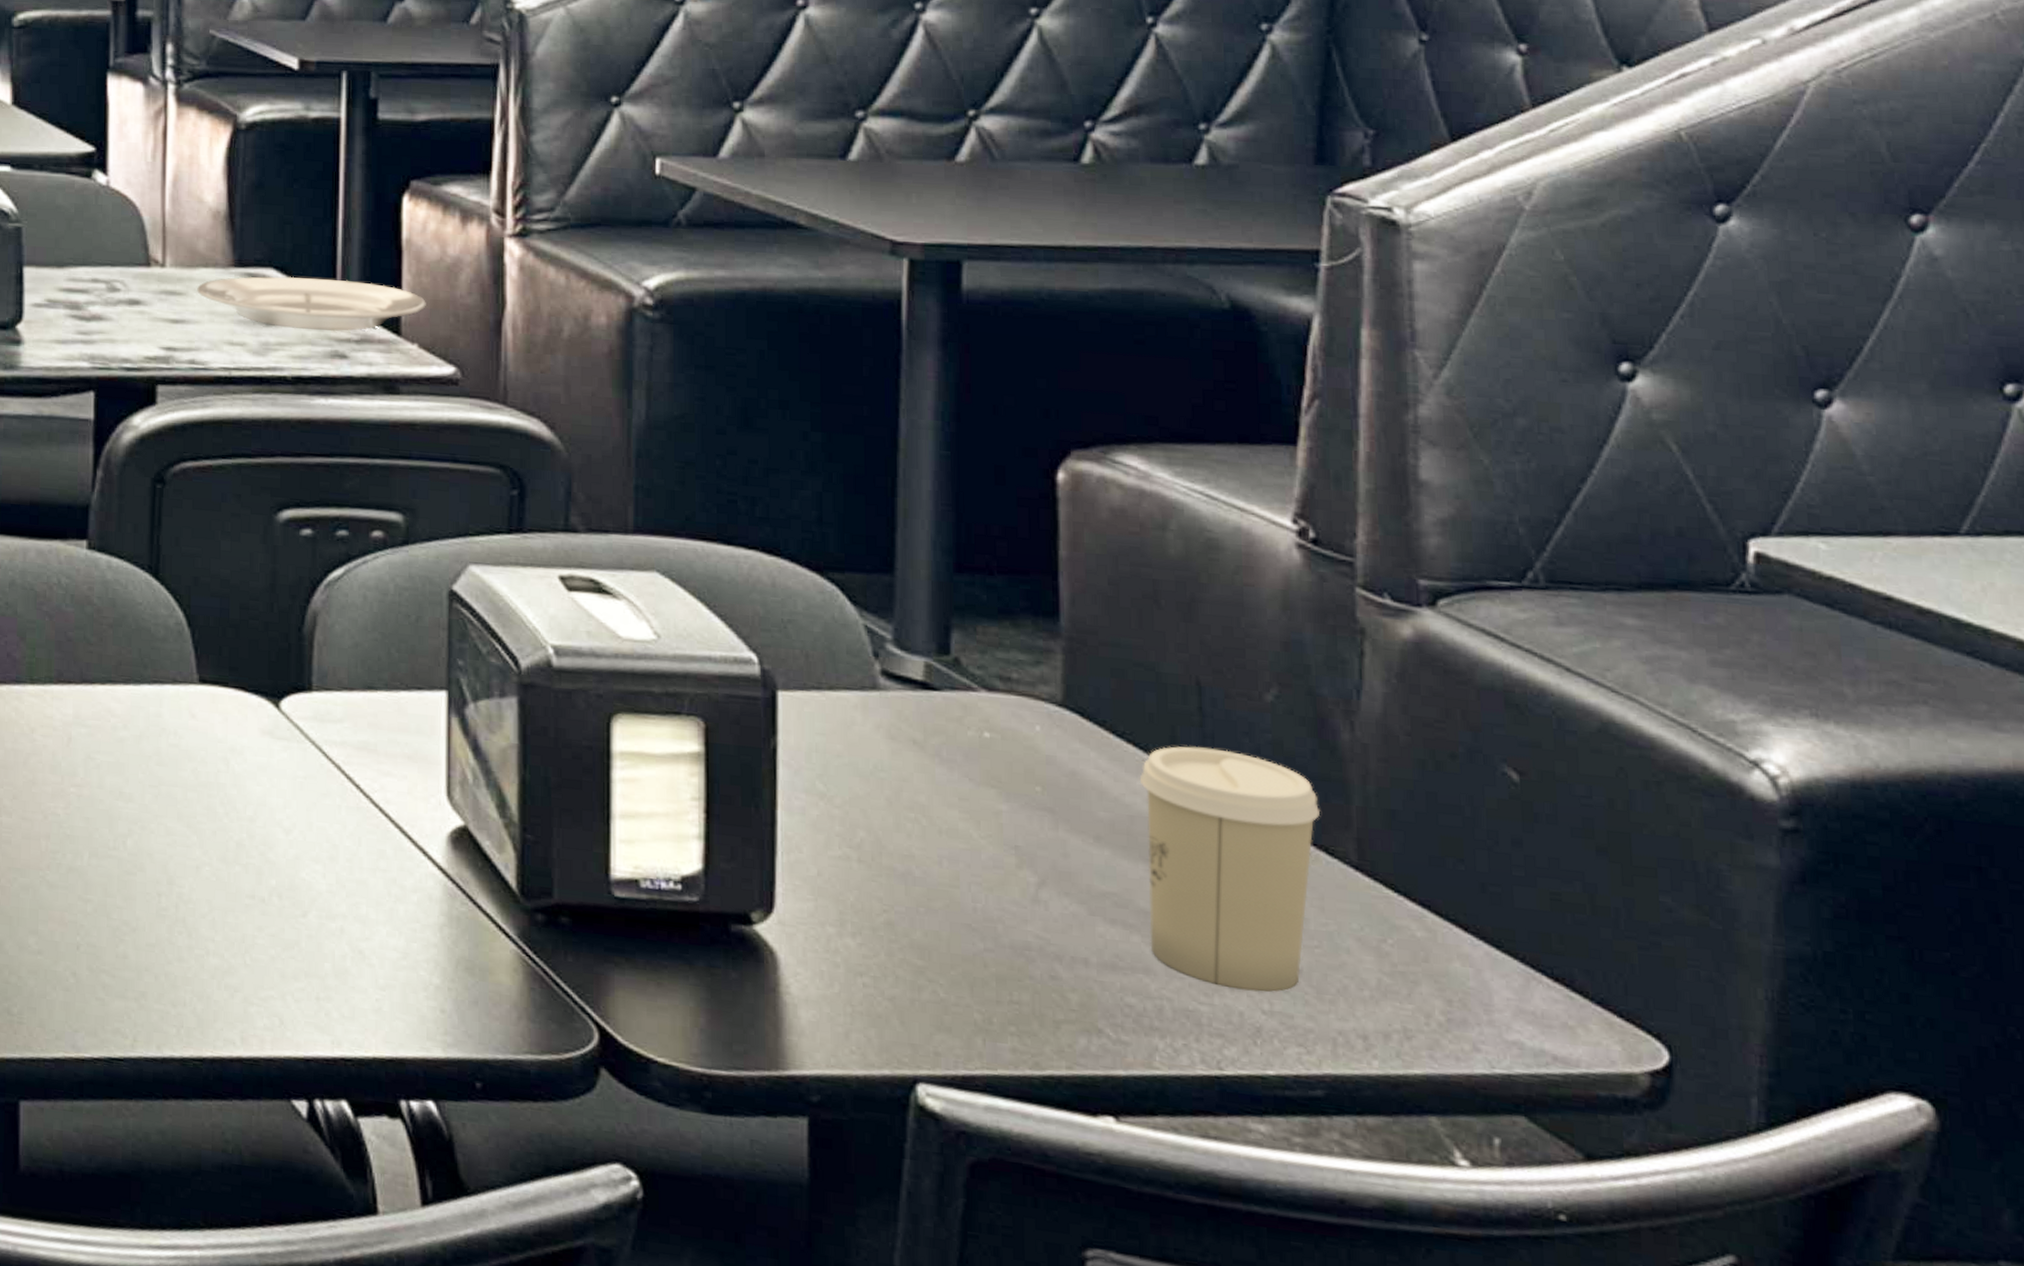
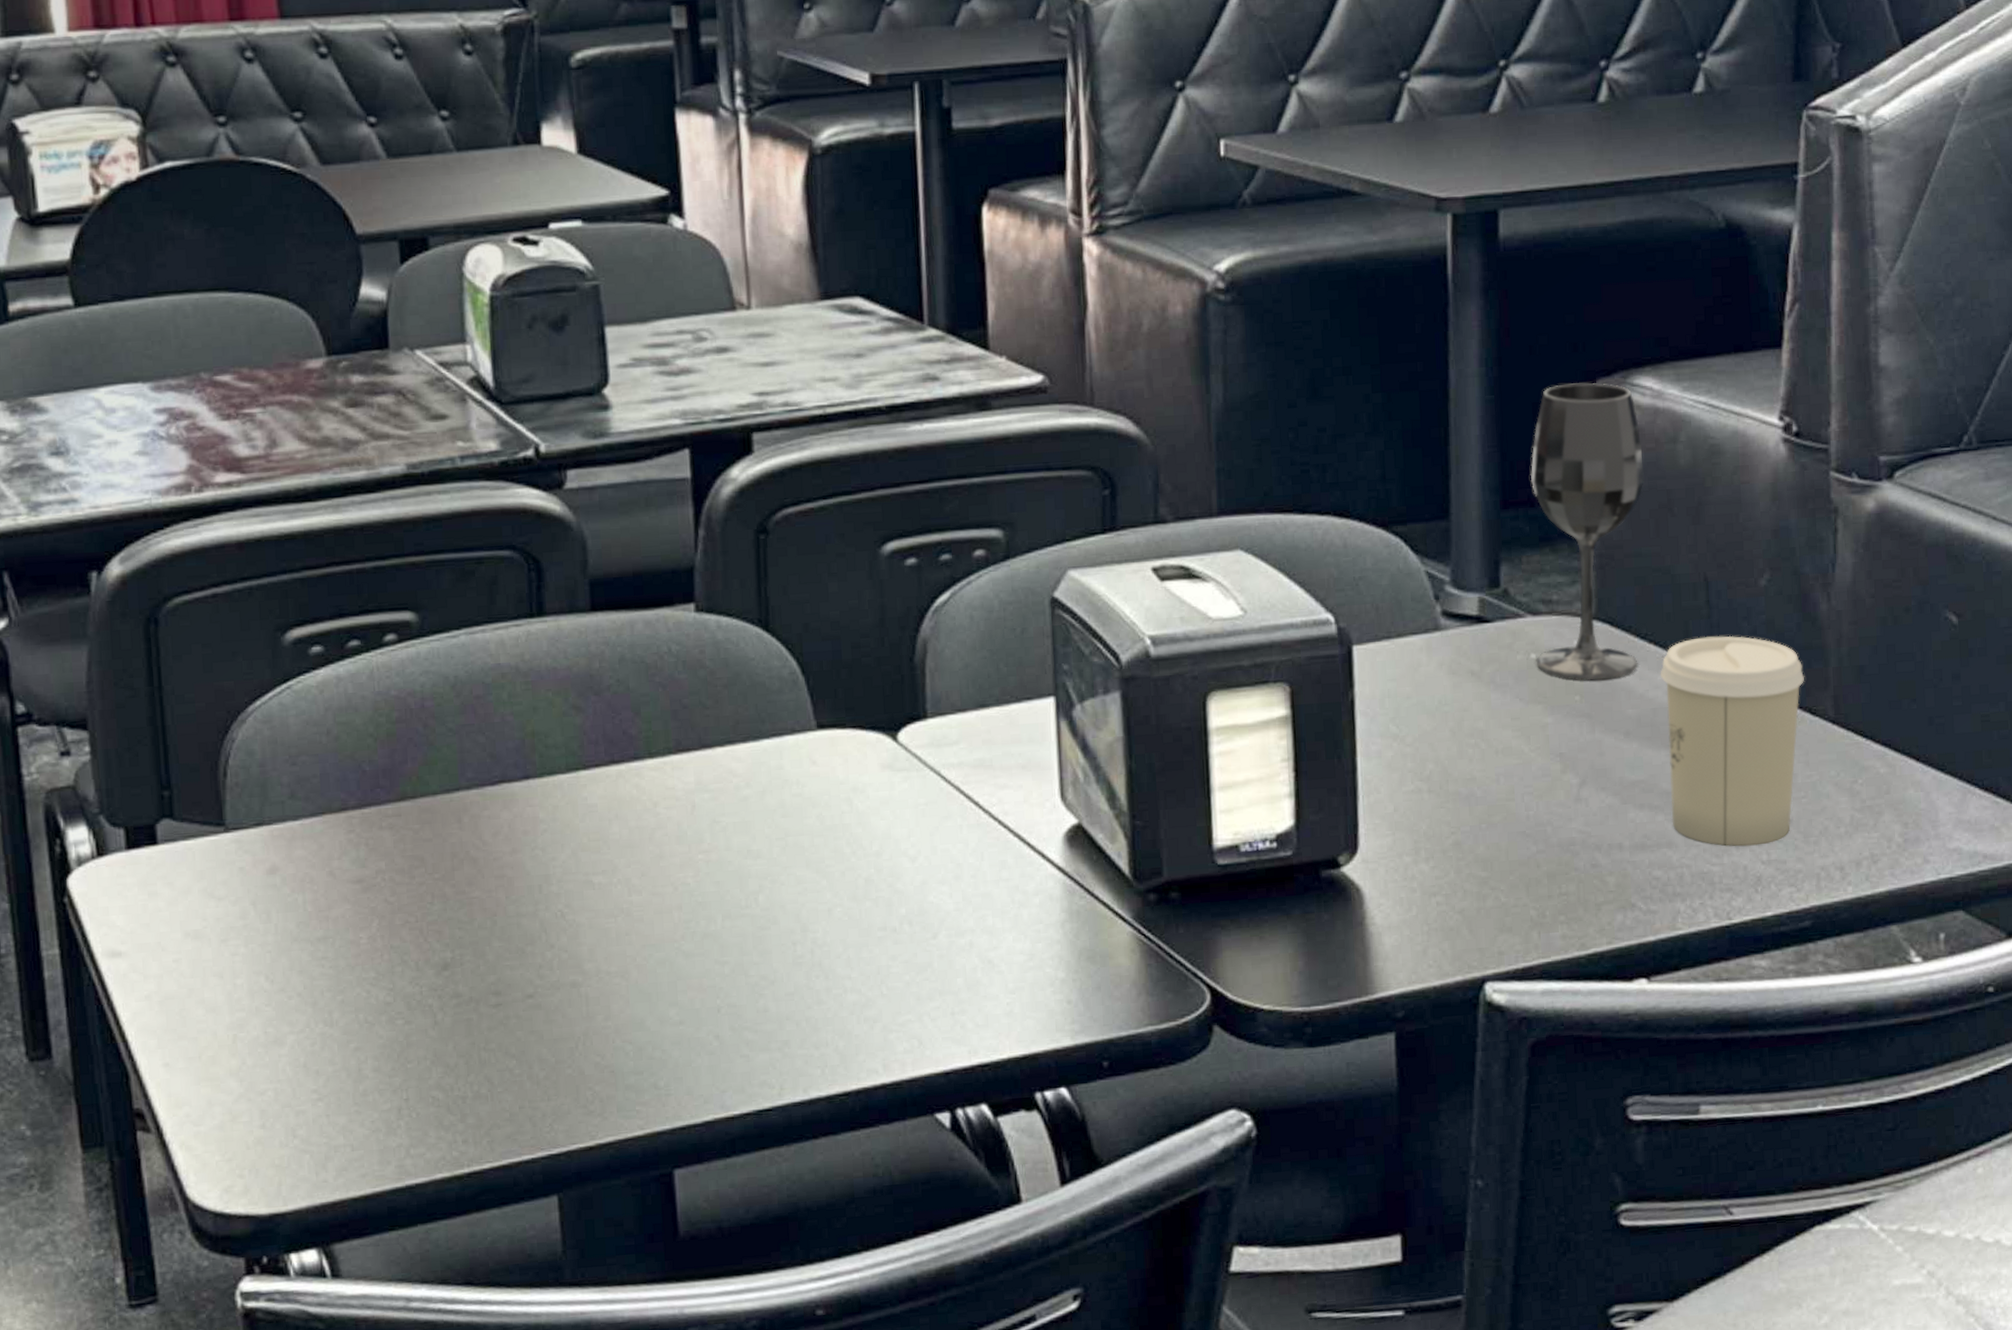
plate: present [197,276,426,332] -> none [785,300,1012,357]
wine glass: none [990,450,1125,775] -> present [1531,383,1644,681]

